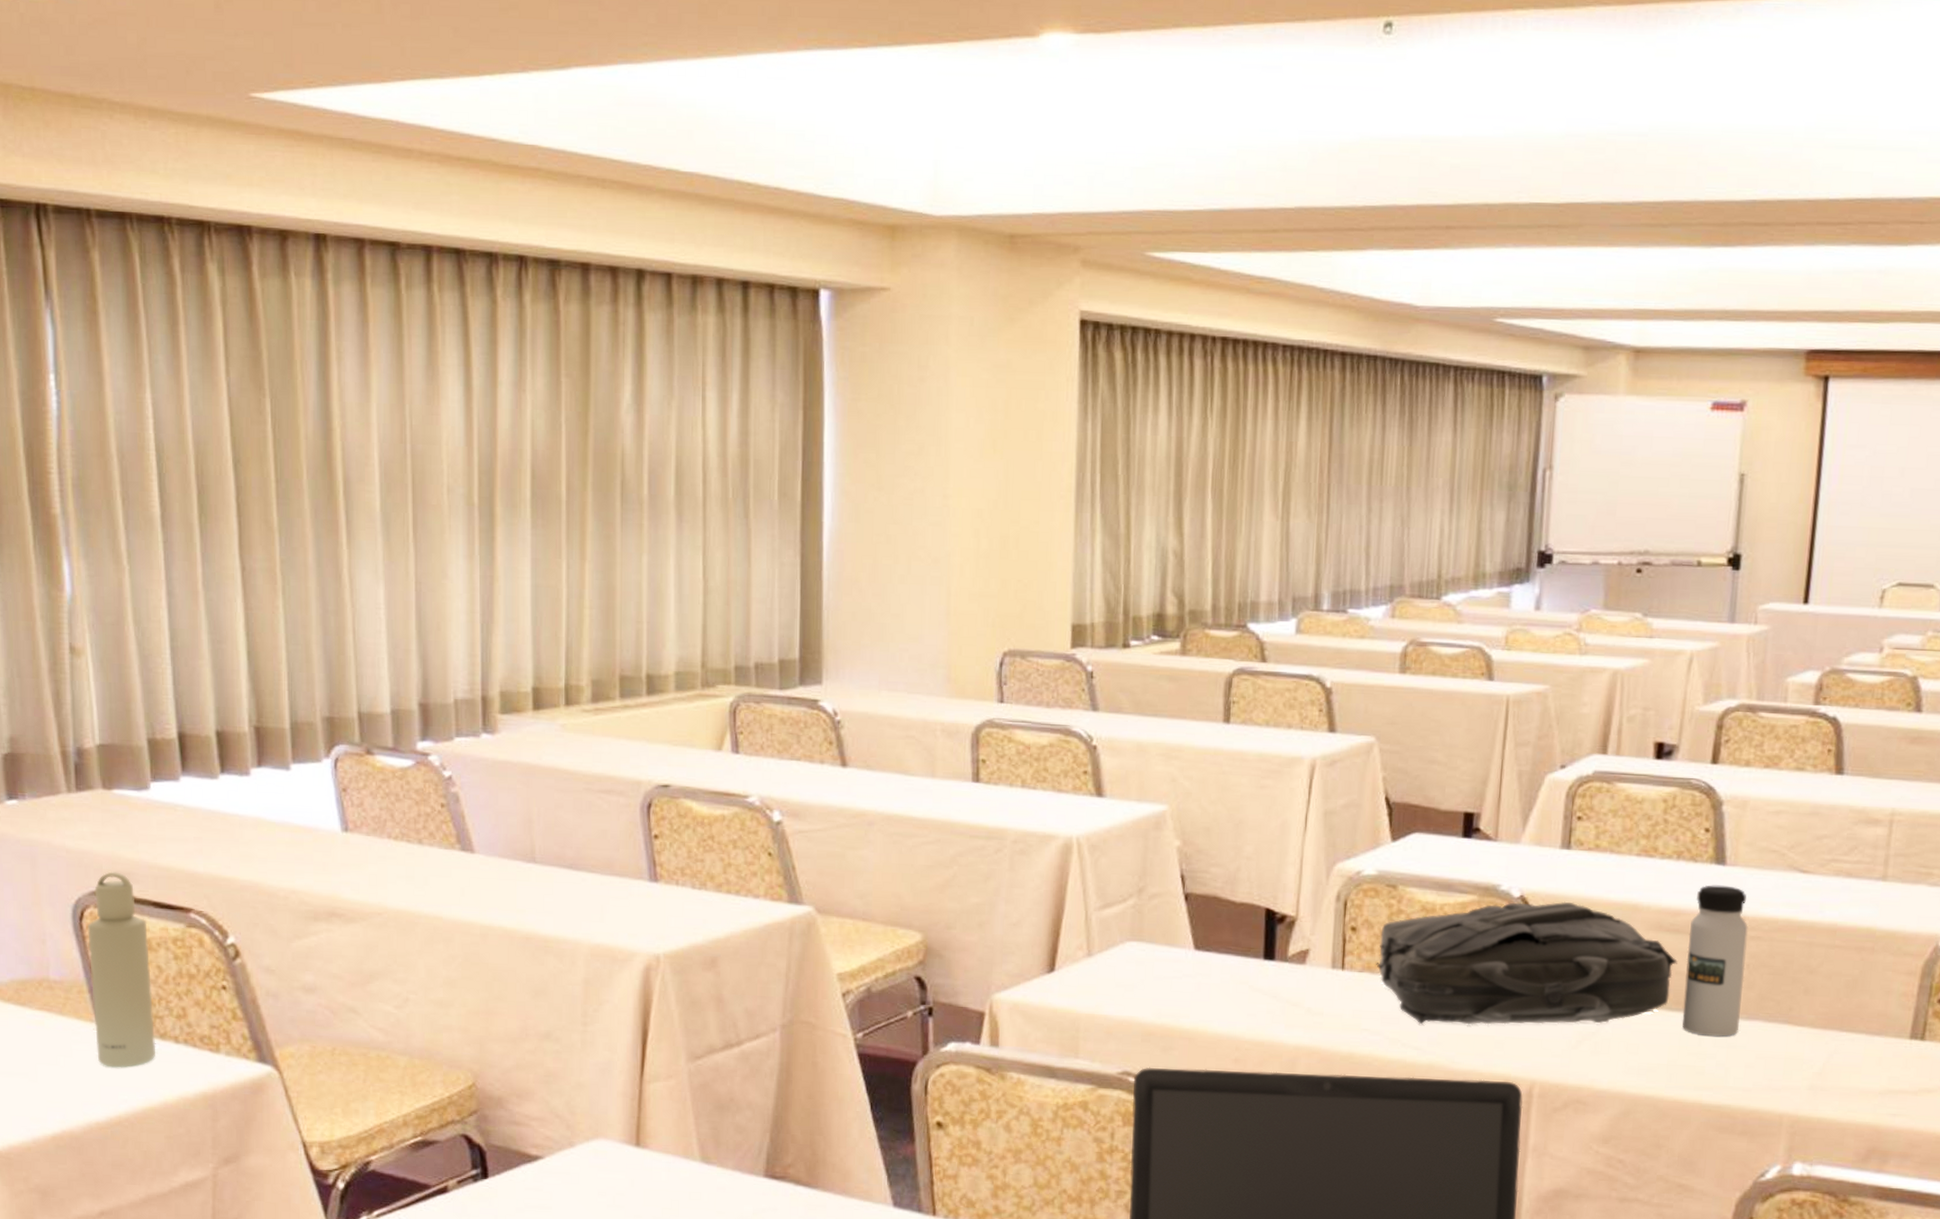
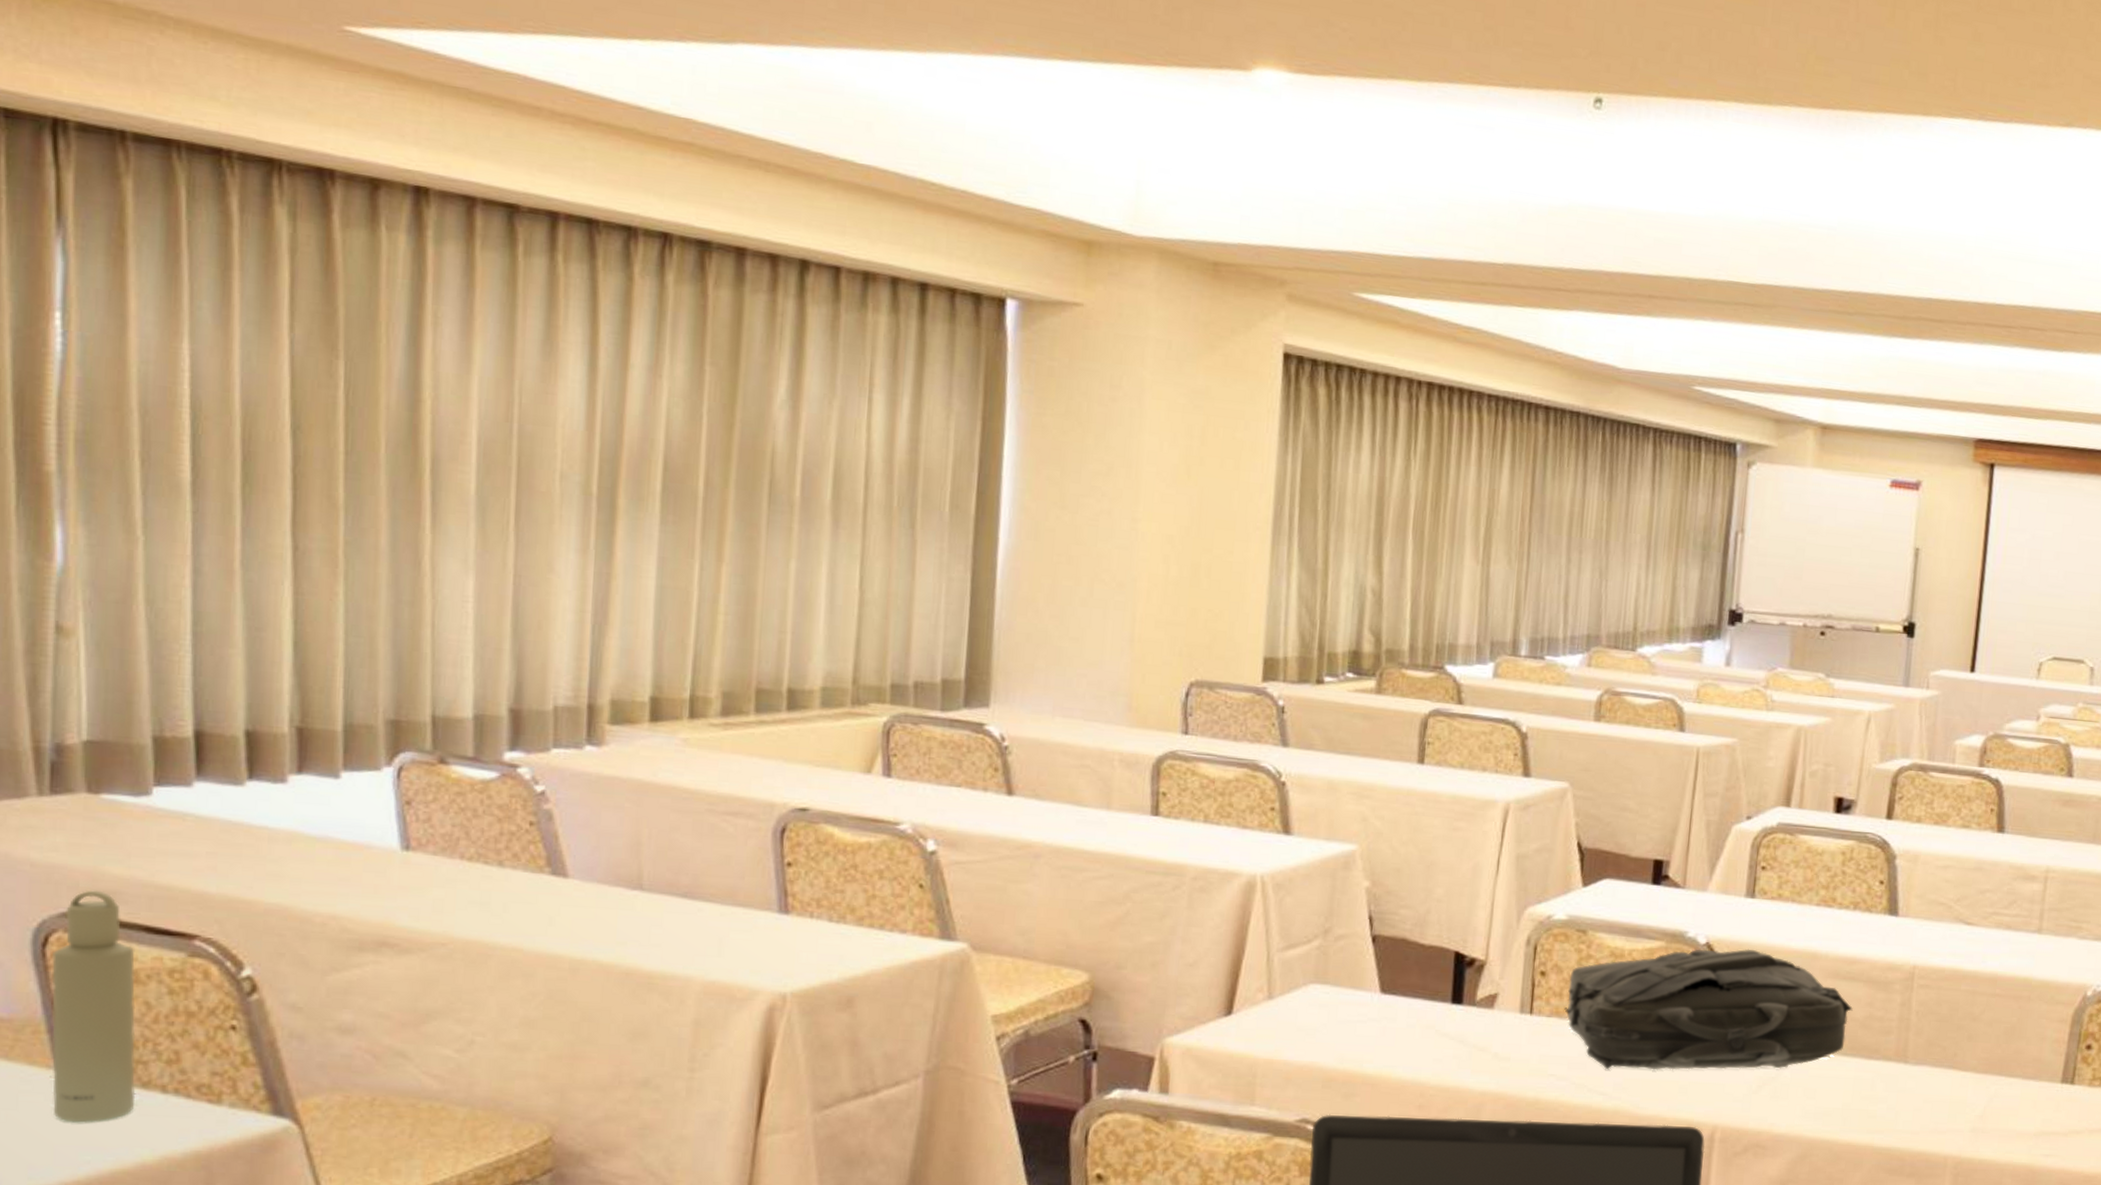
water bottle: present [1682,885,1748,1037] -> none [1856,935,1918,1081]

